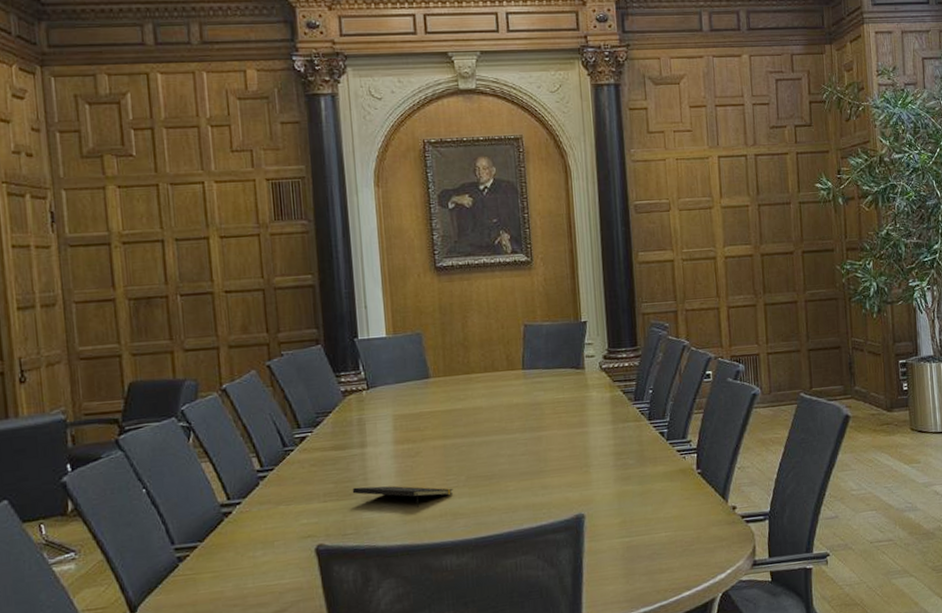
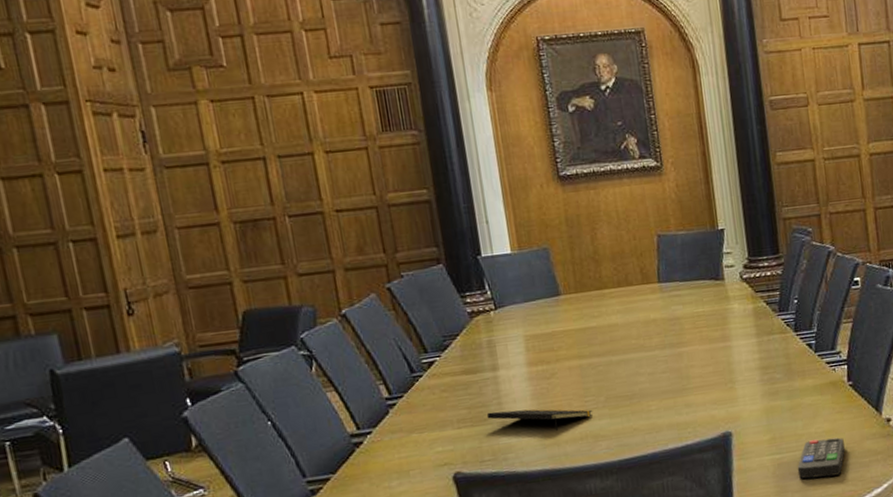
remote control: none [645,523,692,562] -> present [797,437,845,479]

